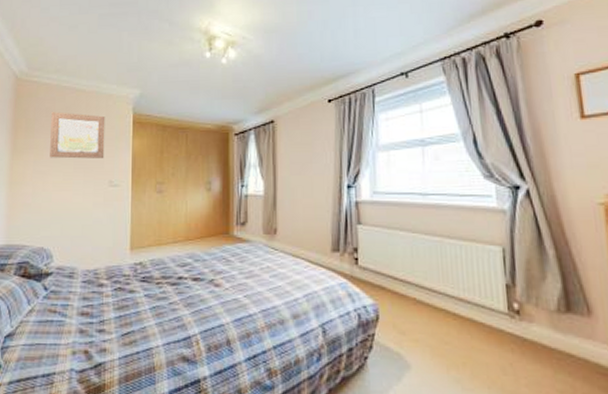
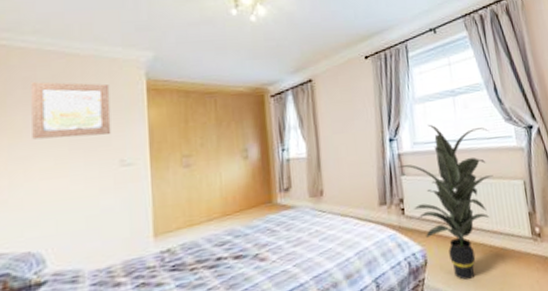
indoor plant: none [354,174,464,346] -> present [398,124,493,281]

